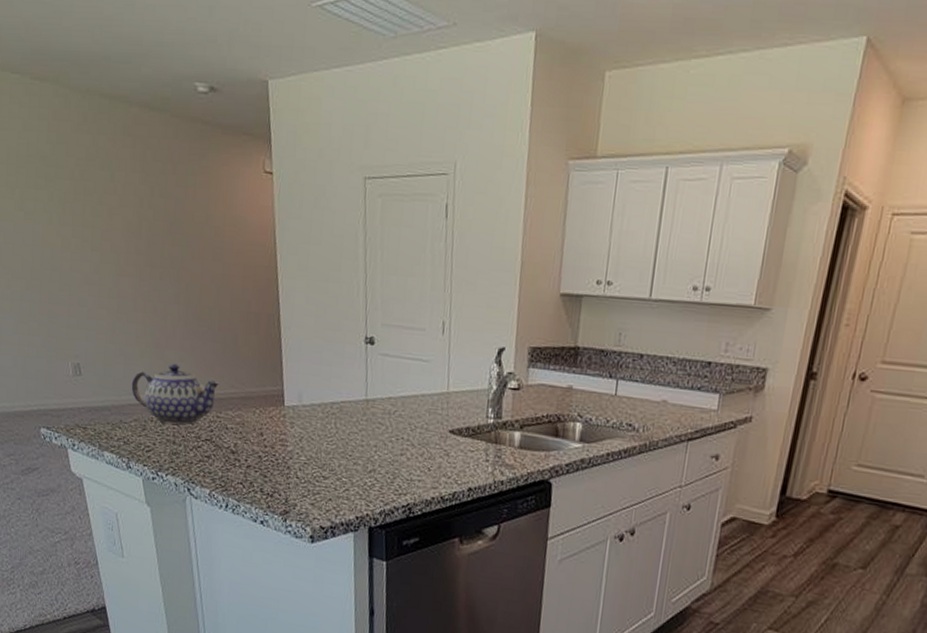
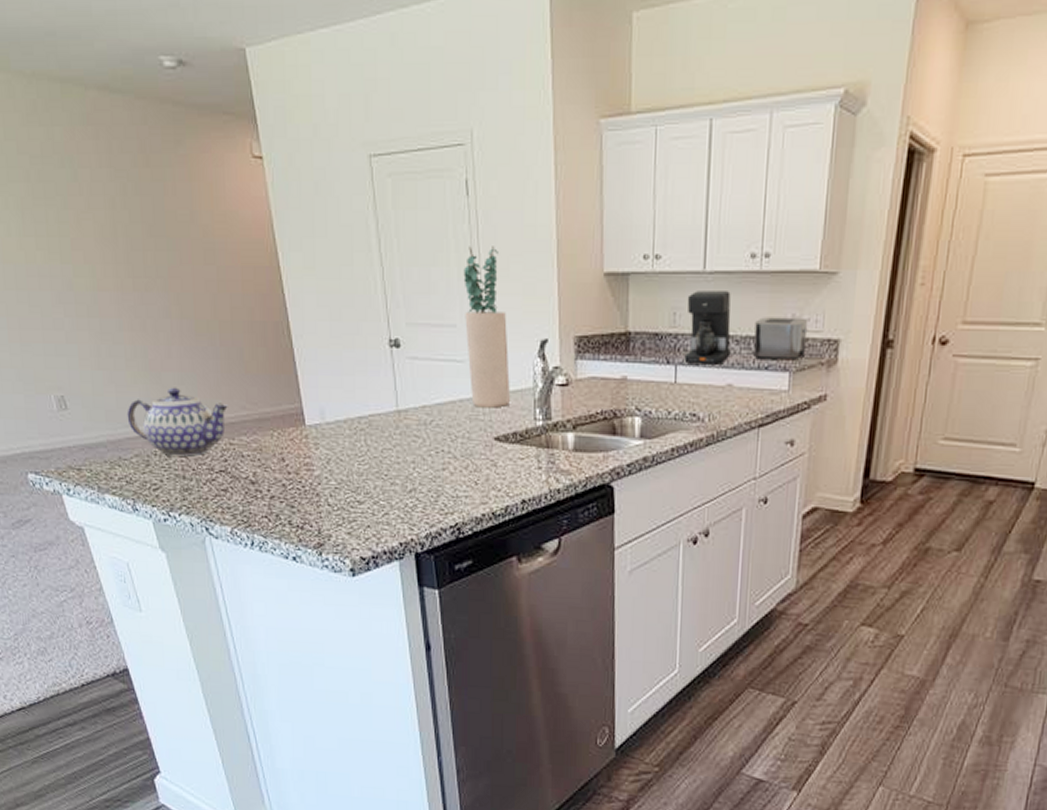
vase: none [432,261,470,405] -> present [463,246,511,408]
coffee maker: none [625,315,672,382] -> present [684,291,731,365]
toaster: none [688,343,741,384] -> present [753,317,809,361]

